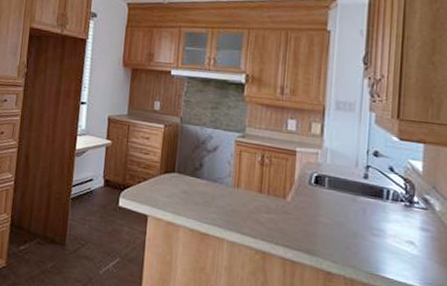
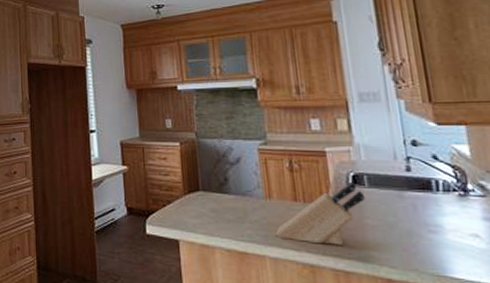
knife block: none [237,181,323,238] -> present [275,181,366,245]

